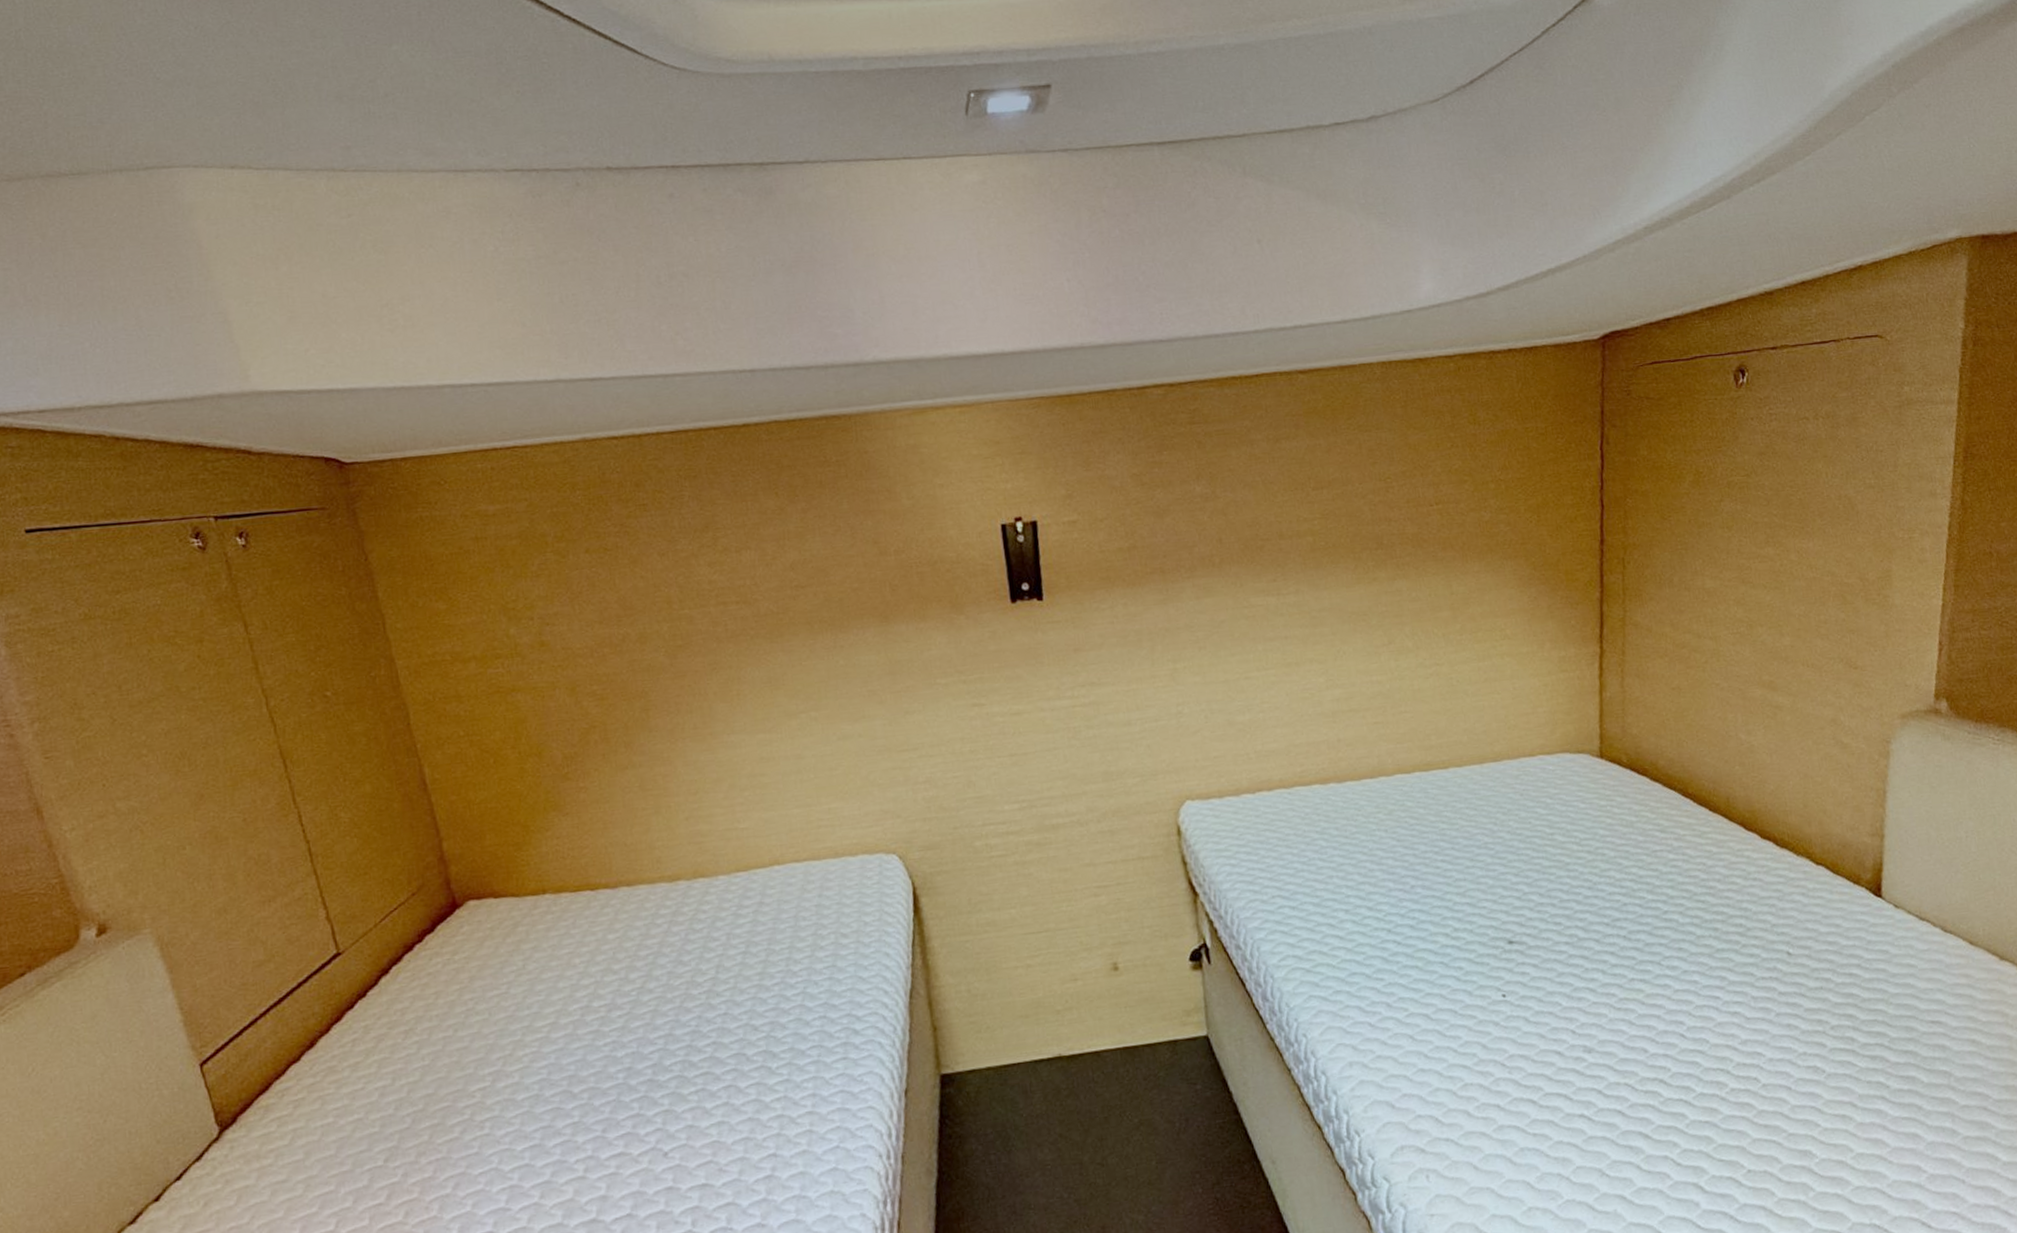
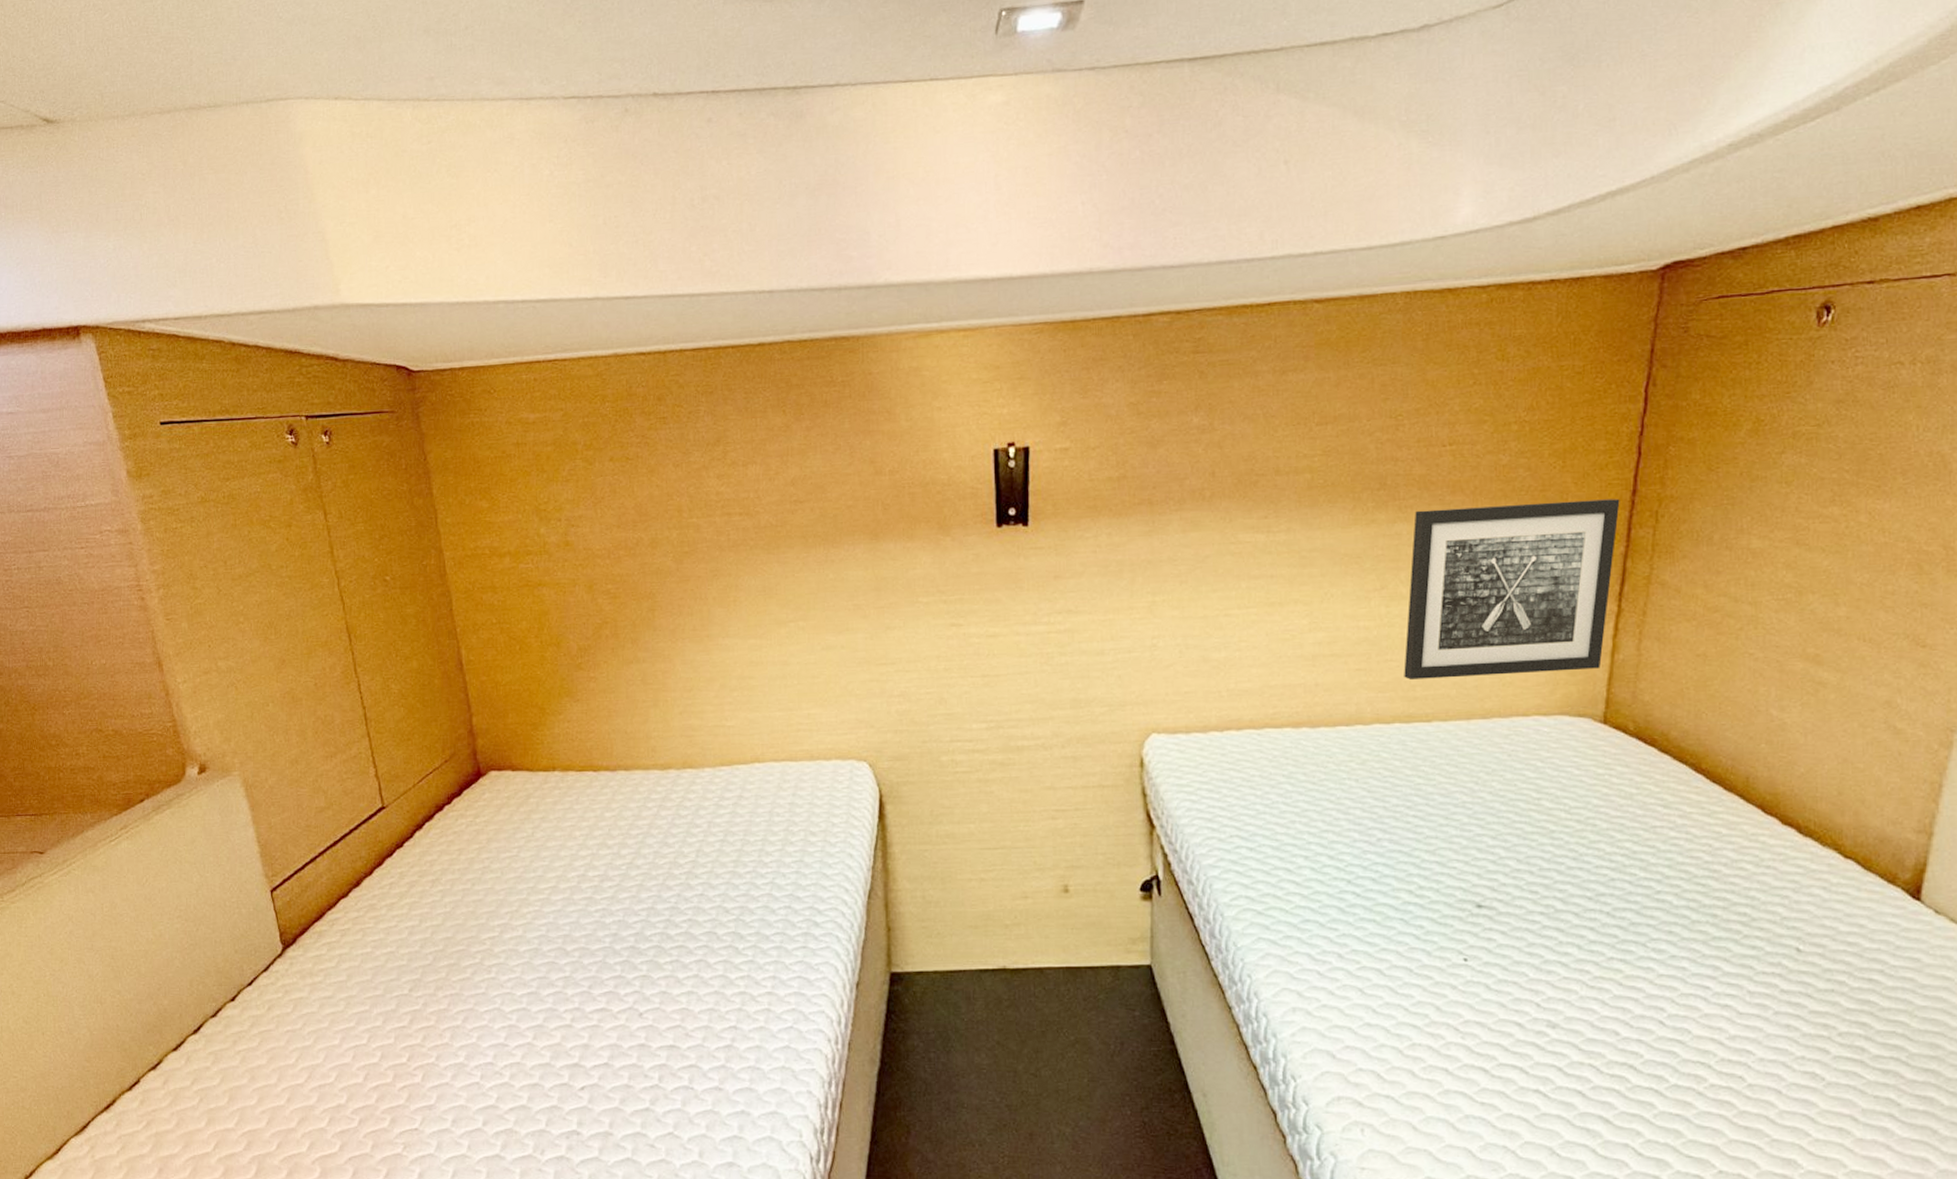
wall art: none [1411,548,1592,729] -> present [1404,499,1620,679]

